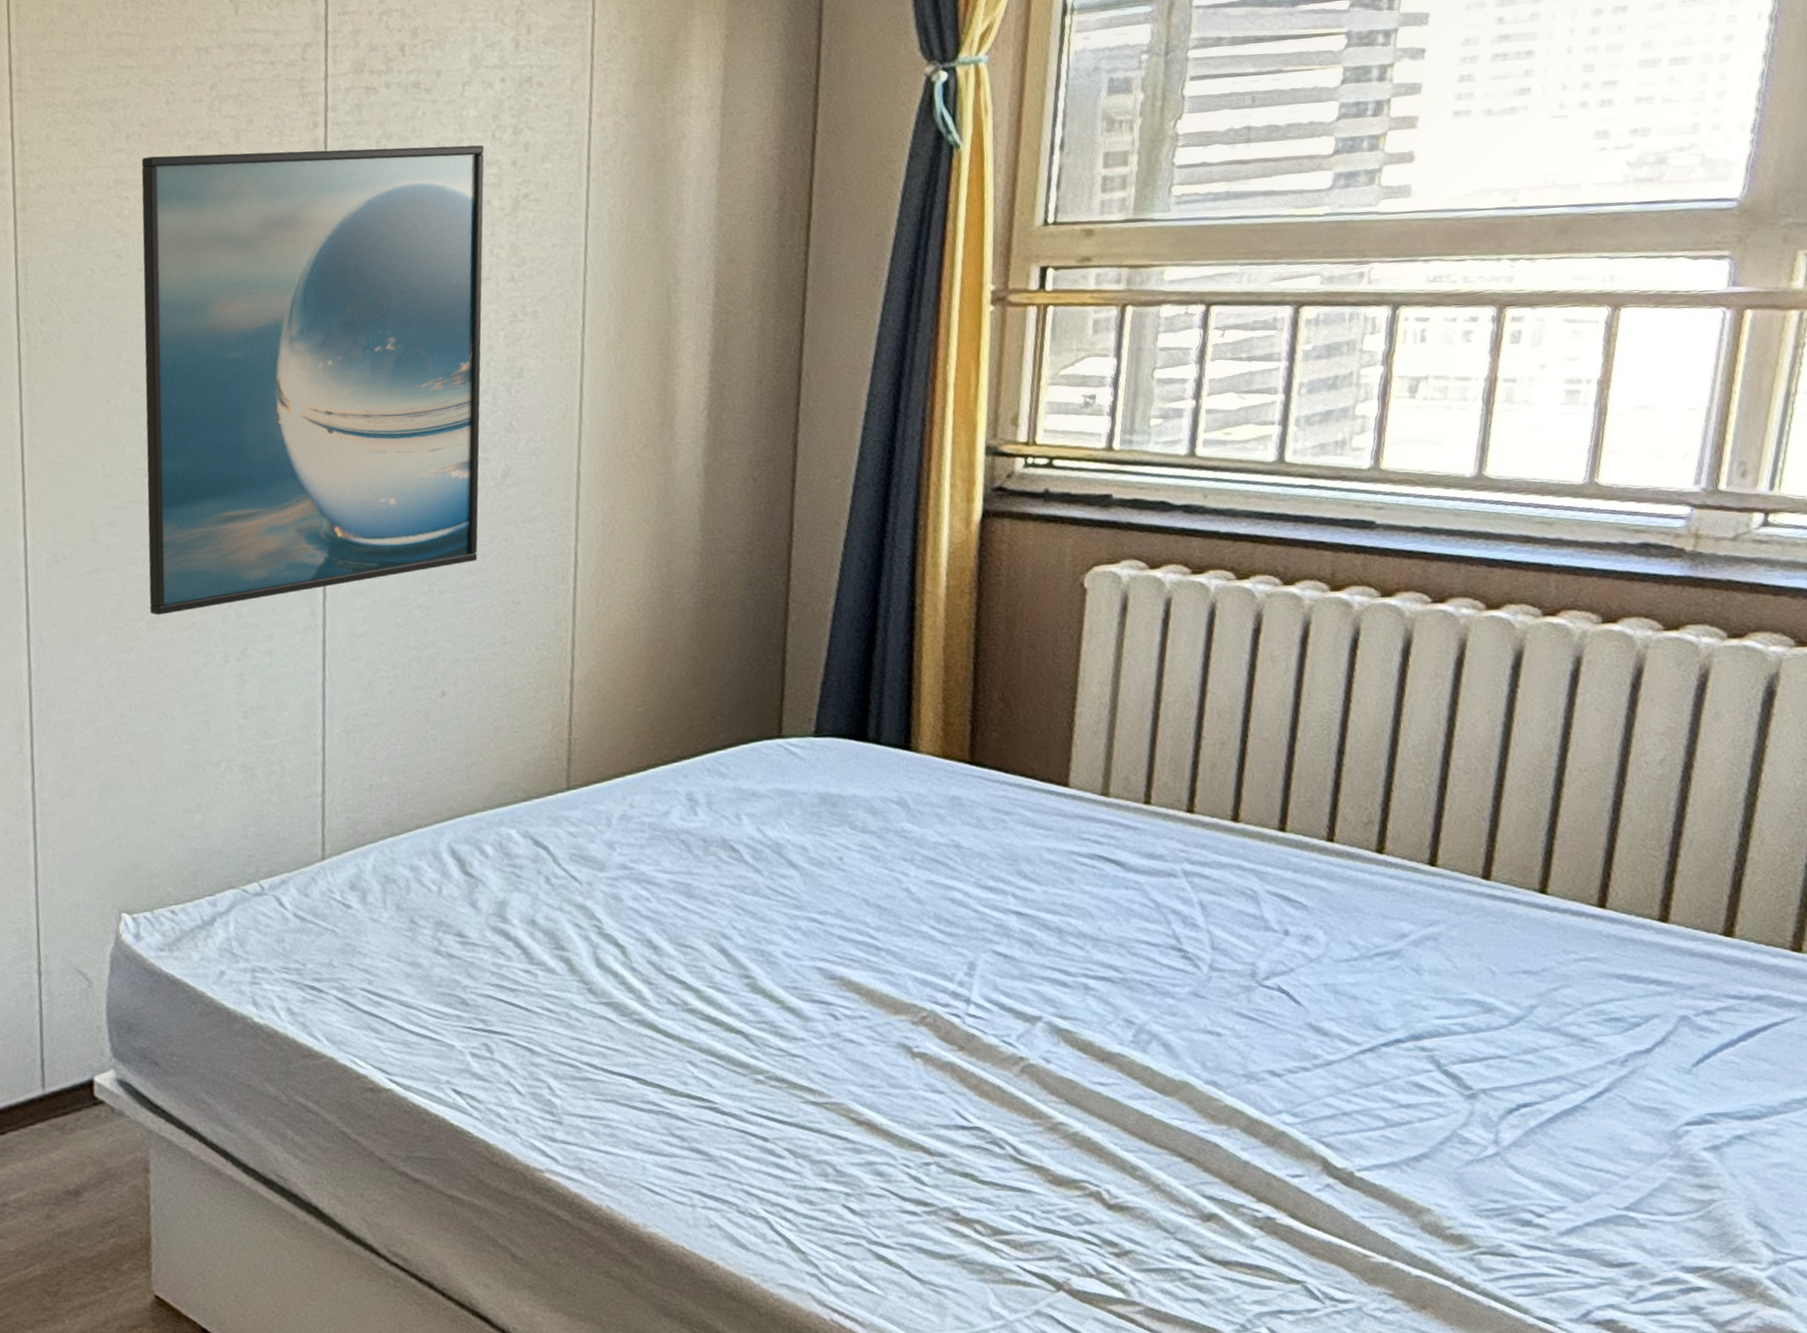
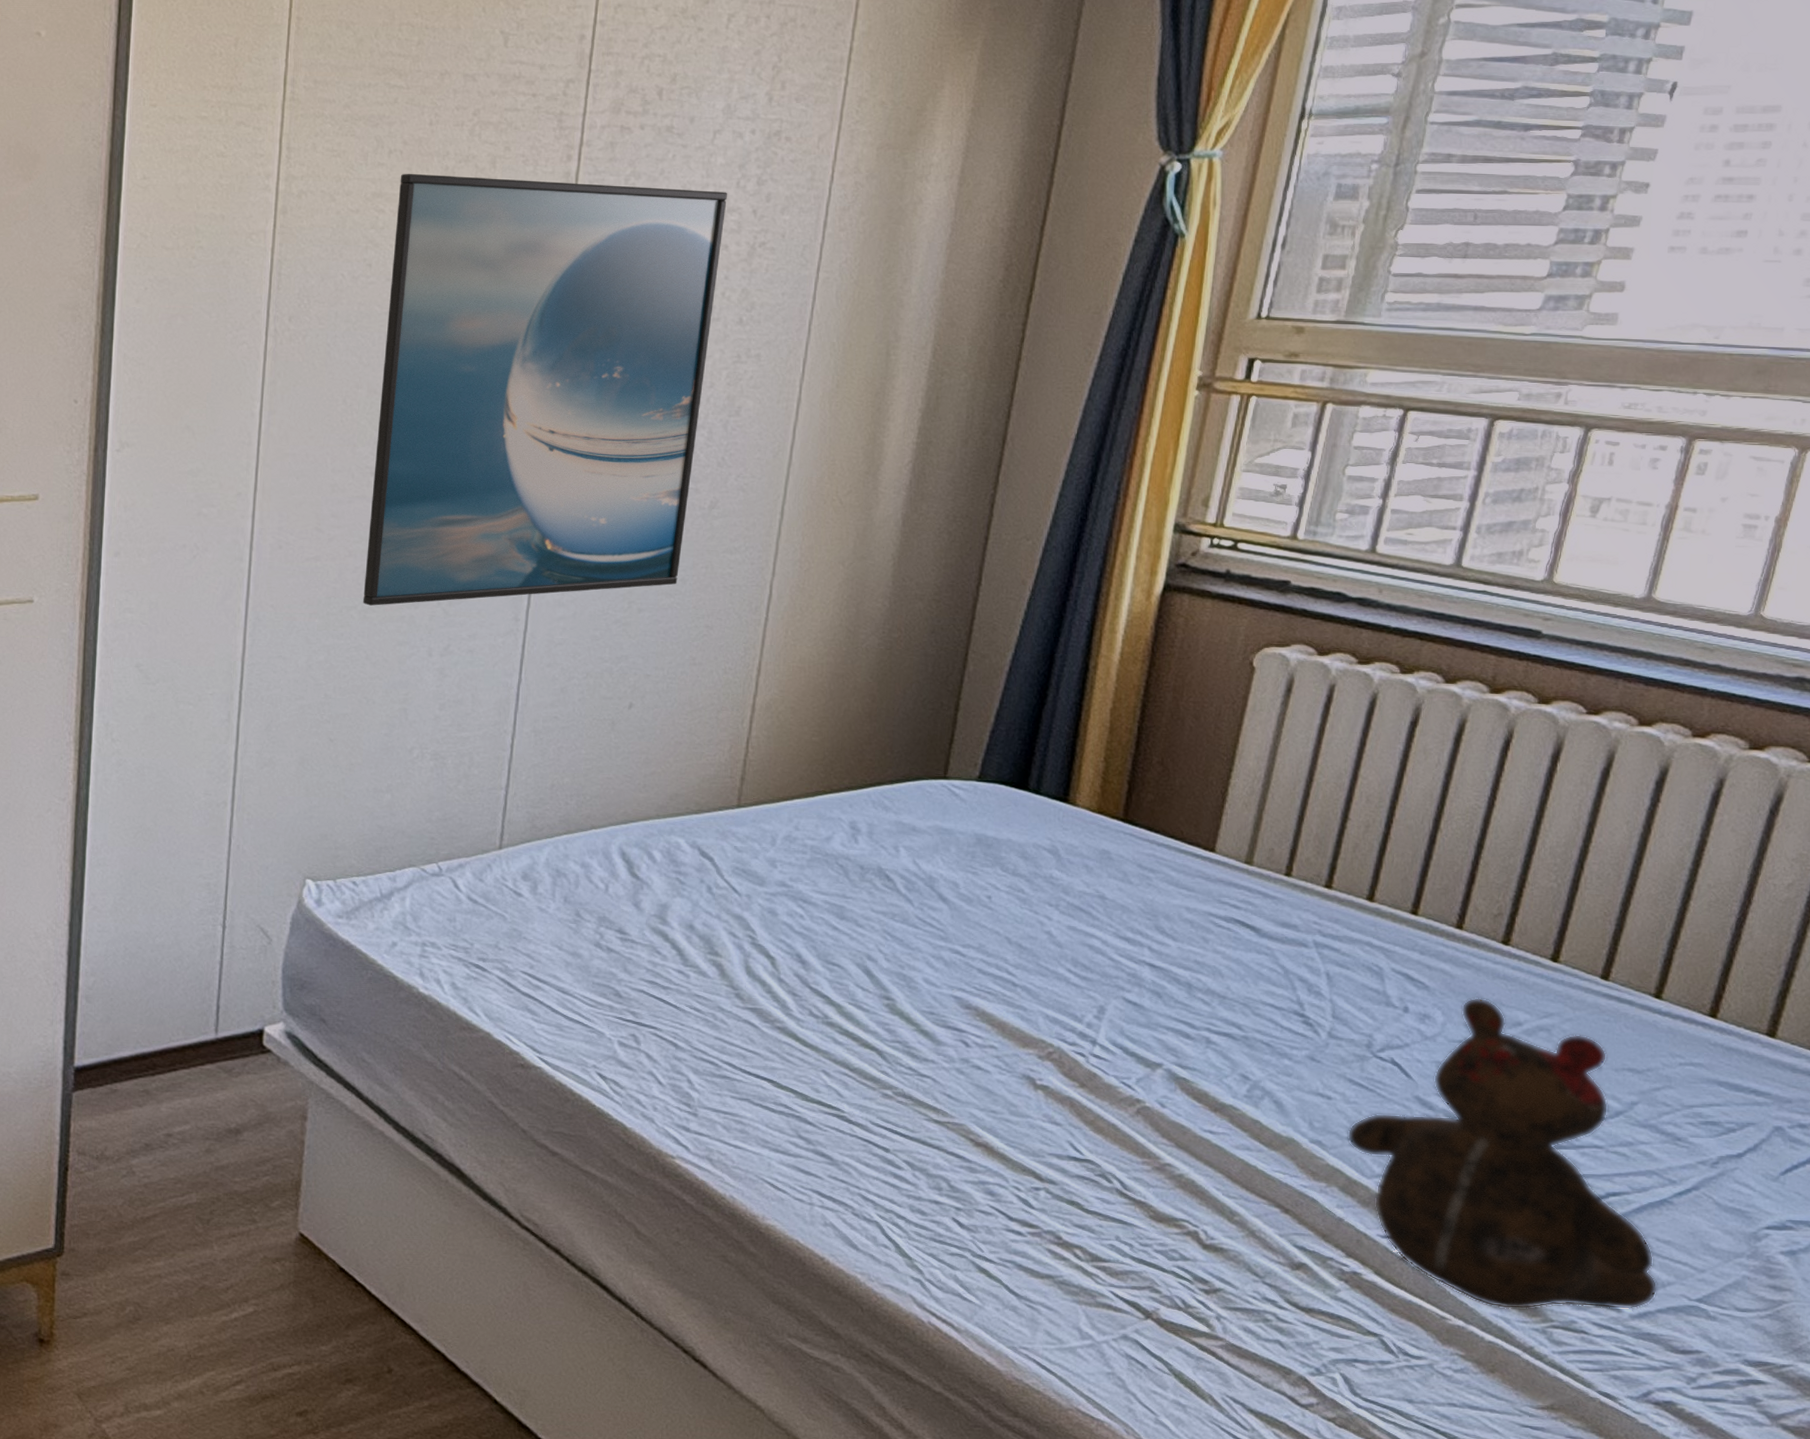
teddy bear: none [1242,911,1583,1240] -> present [1347,997,1658,1310]

